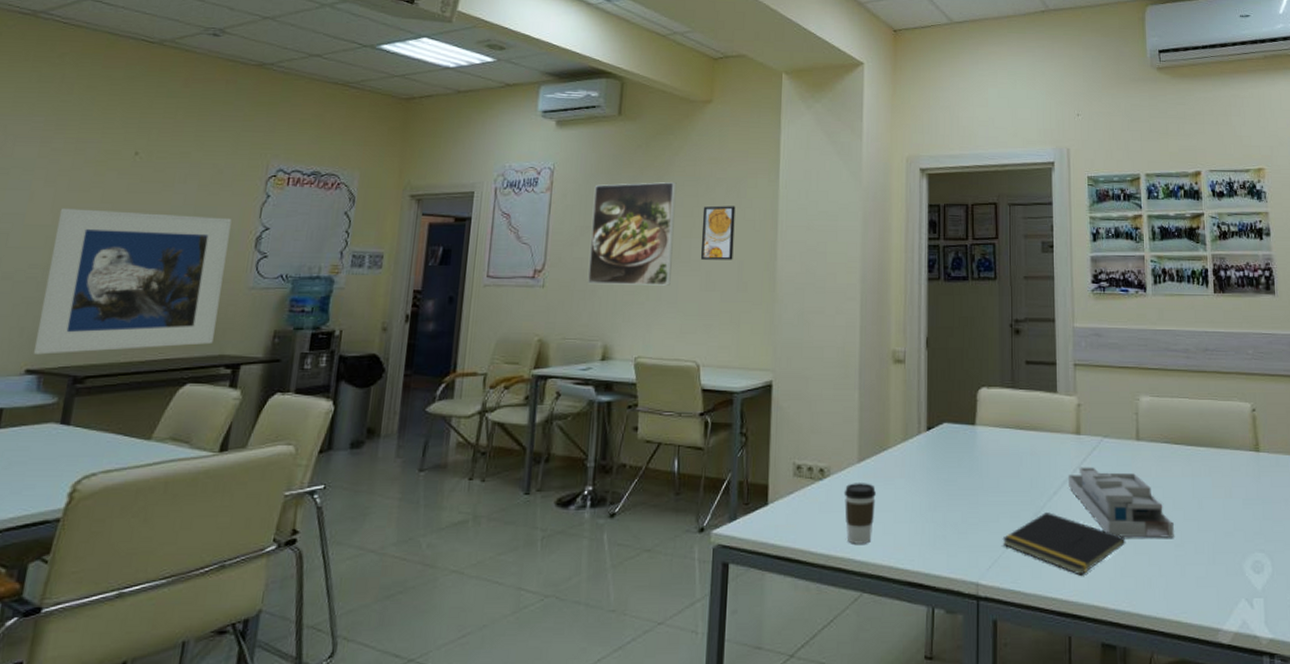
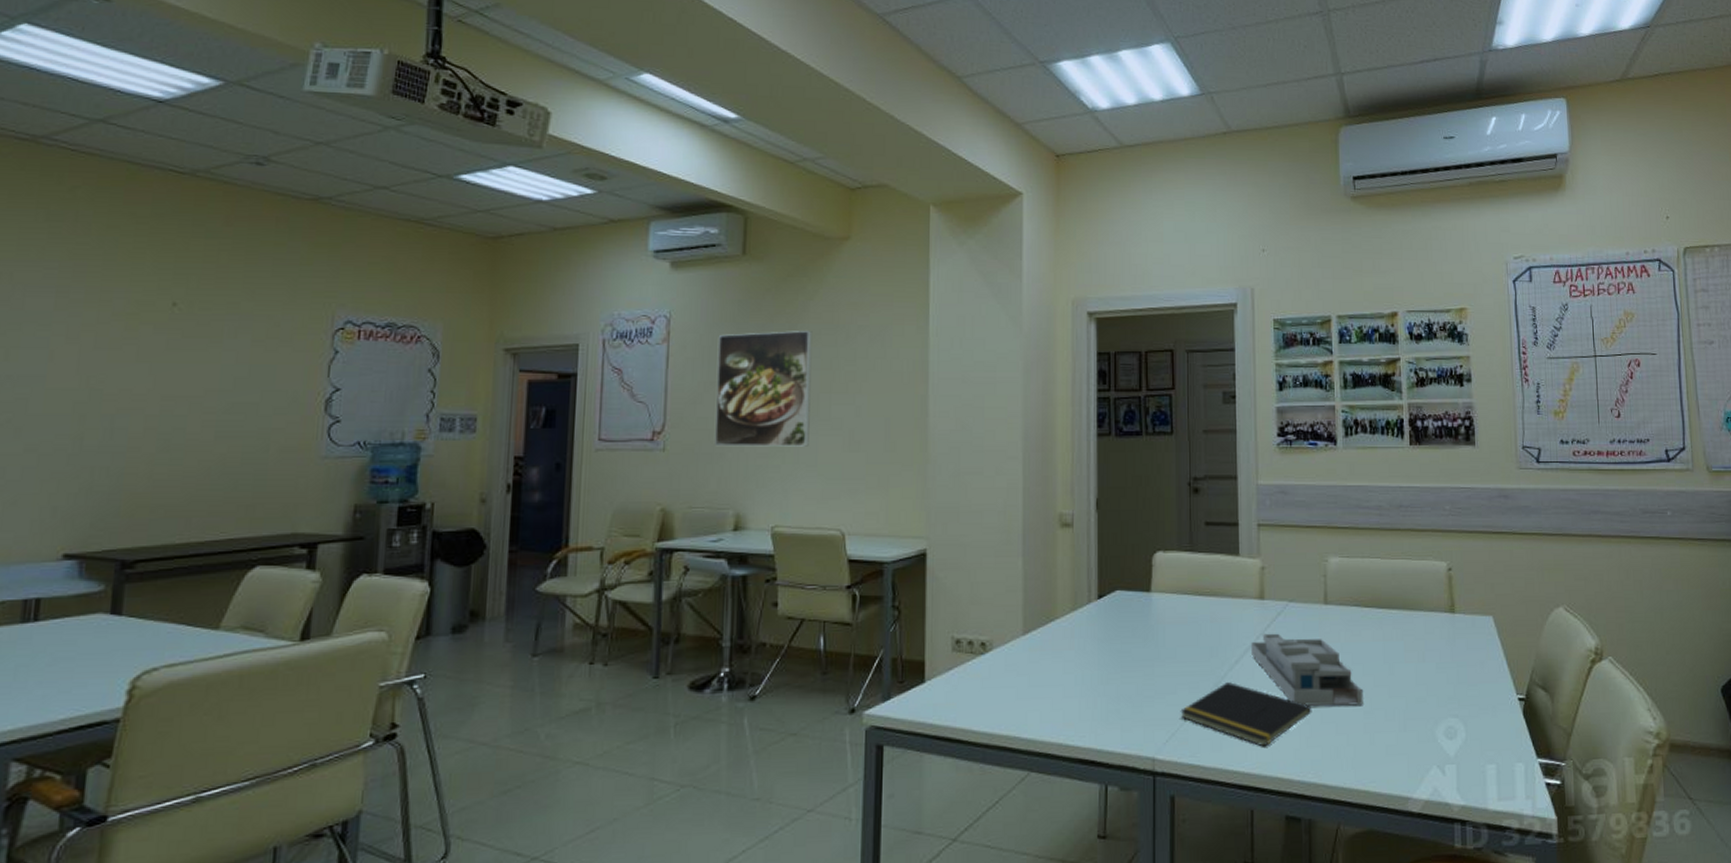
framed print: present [33,208,232,355] -> none [70,369,295,537]
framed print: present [700,205,736,260] -> none [842,356,880,417]
coffee cup: present [844,483,876,544] -> none [1008,656,1043,721]

